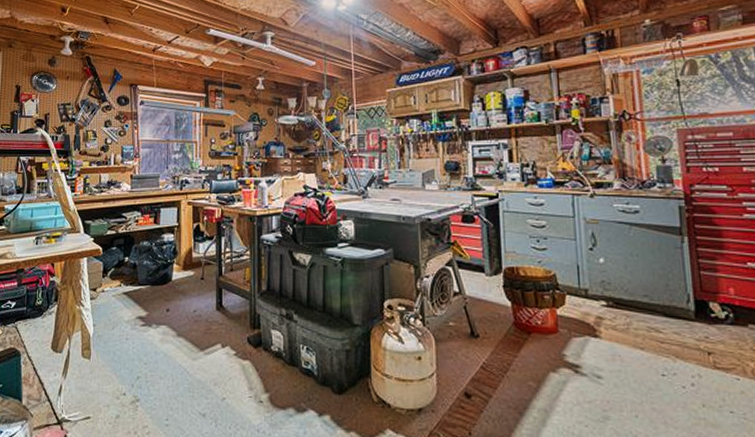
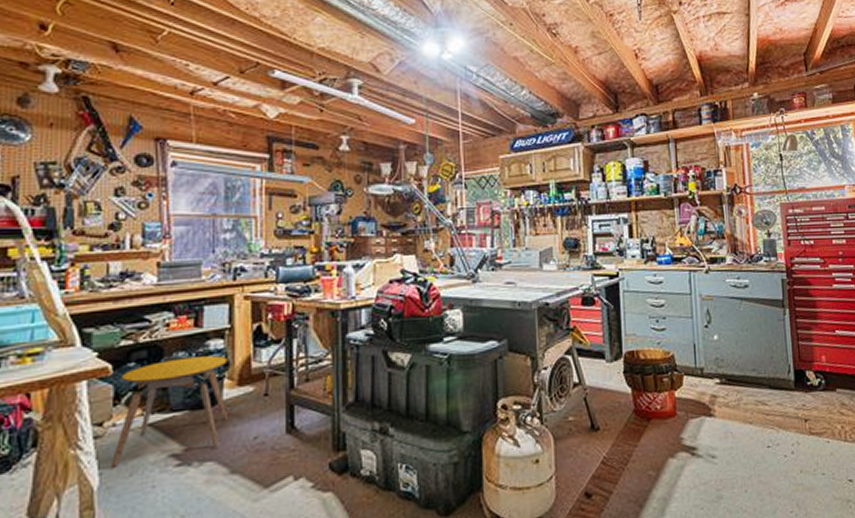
stool: none [101,246,177,322] -> present [112,355,229,468]

